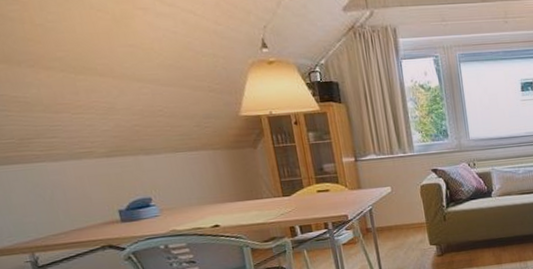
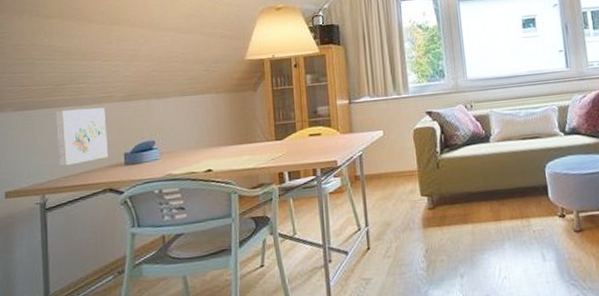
wall art: none [27,164,100,225] -> present [56,107,108,167]

